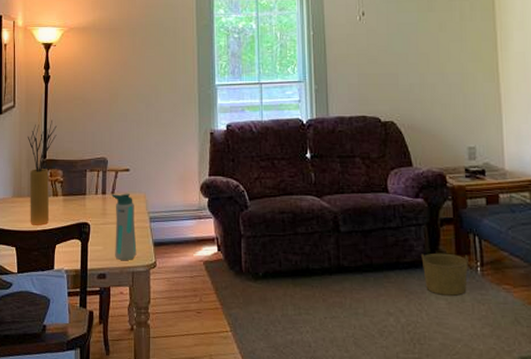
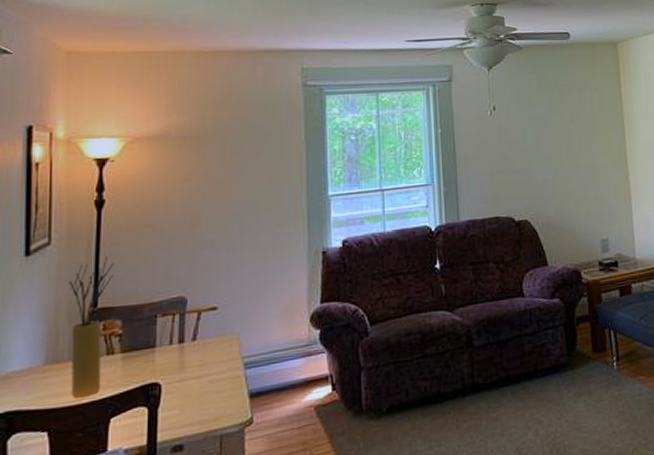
water bottle: present [111,193,137,261] -> none [192,337,227,424]
basket: present [421,253,468,296] -> none [559,351,605,398]

